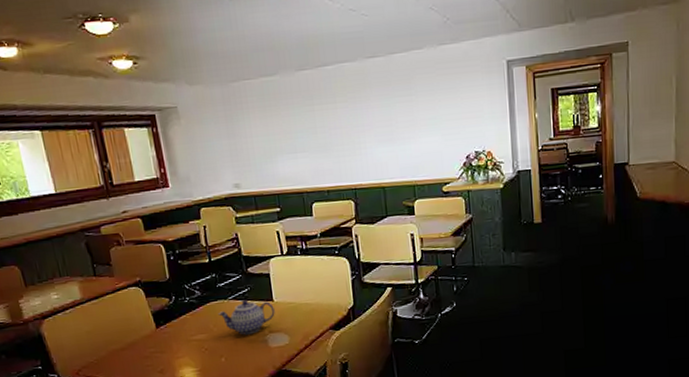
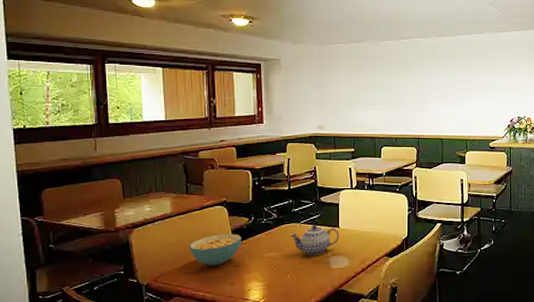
cereal bowl: none [108,317,166,354] -> present [189,234,242,266]

